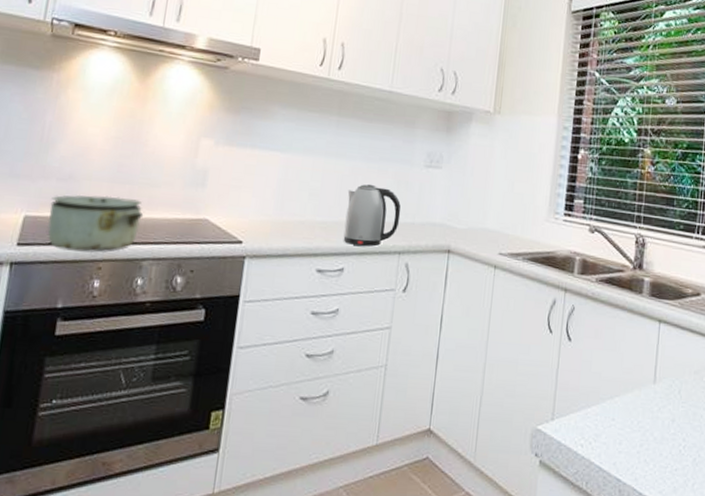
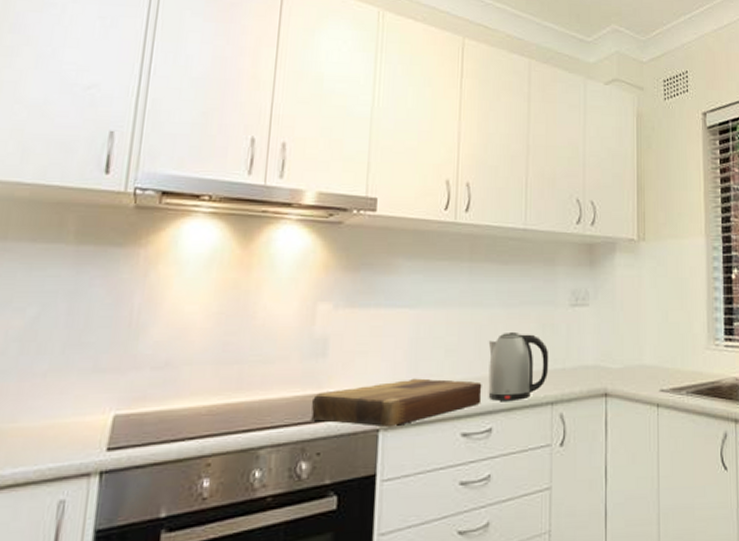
cooking pot: present [47,194,144,254] -> none [142,380,257,449]
cutting board: none [188,215,339,256] -> present [311,378,482,428]

